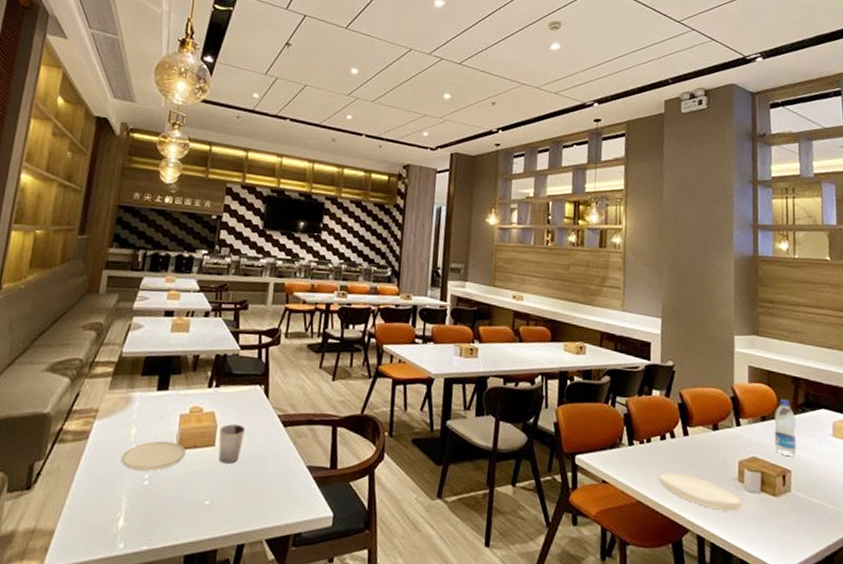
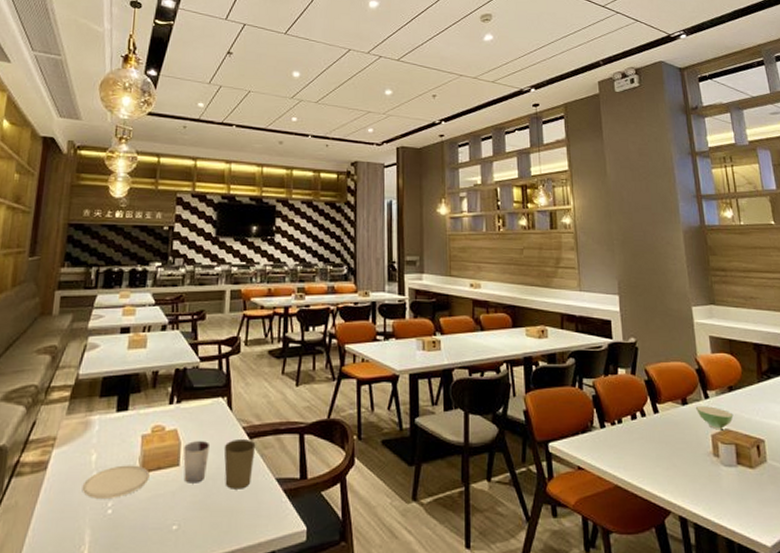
dixie cup: none [257,425,290,473] -> present [224,438,256,489]
plate: present [659,472,742,512] -> none [635,452,721,489]
bowl: none [725,432,763,458] -> present [695,406,734,430]
bottle: present [774,399,797,457] -> none [741,367,767,426]

